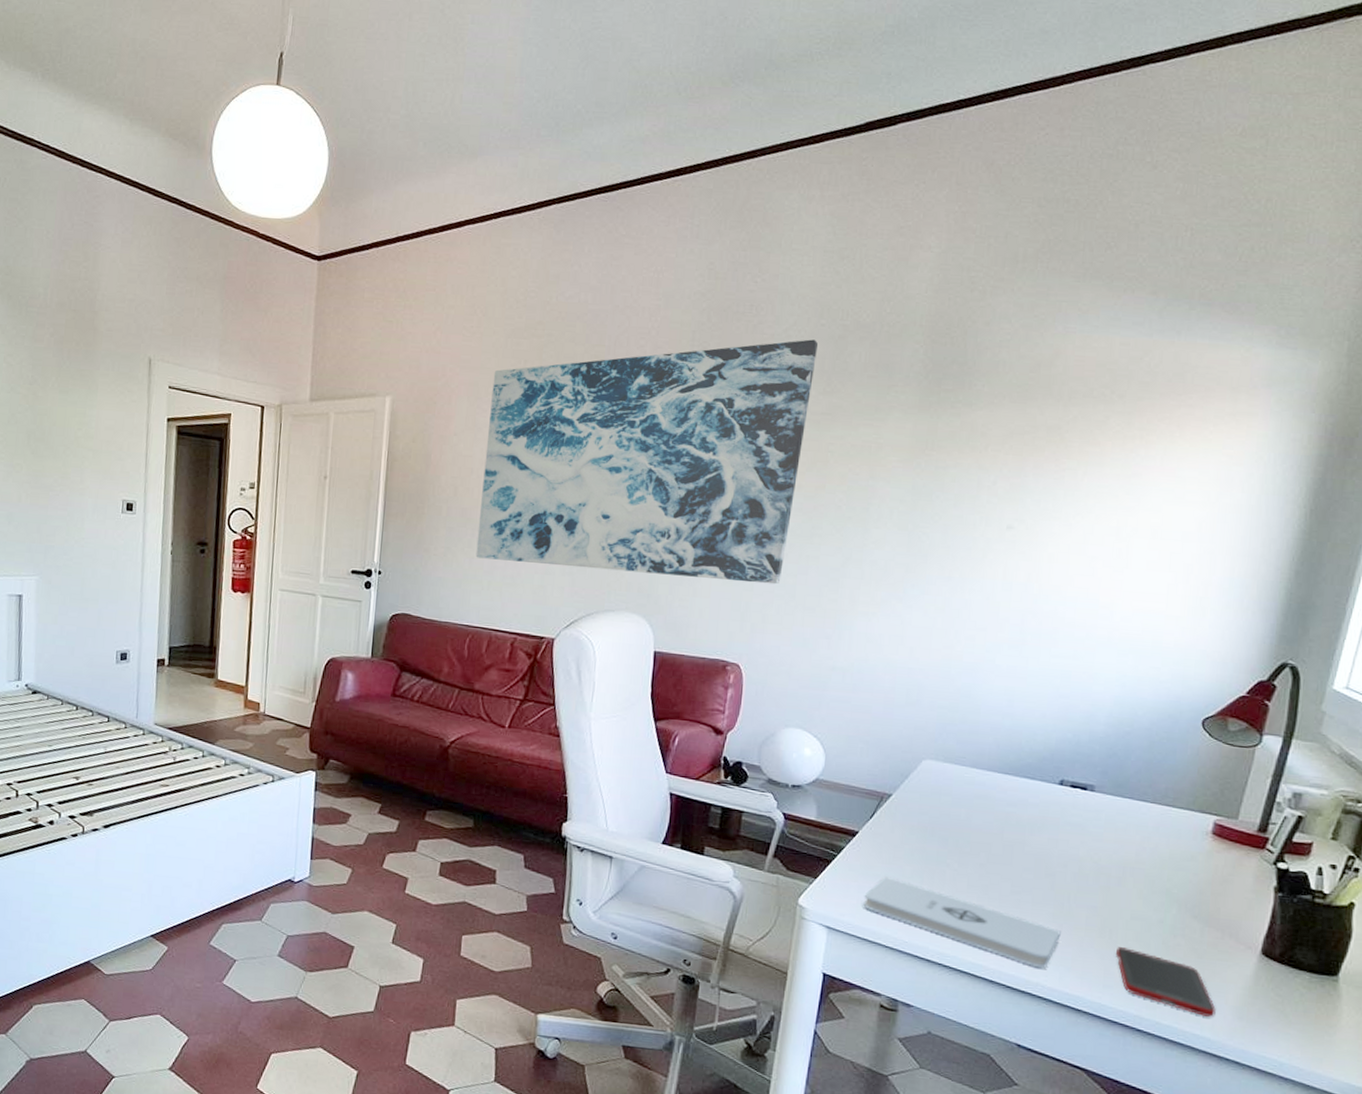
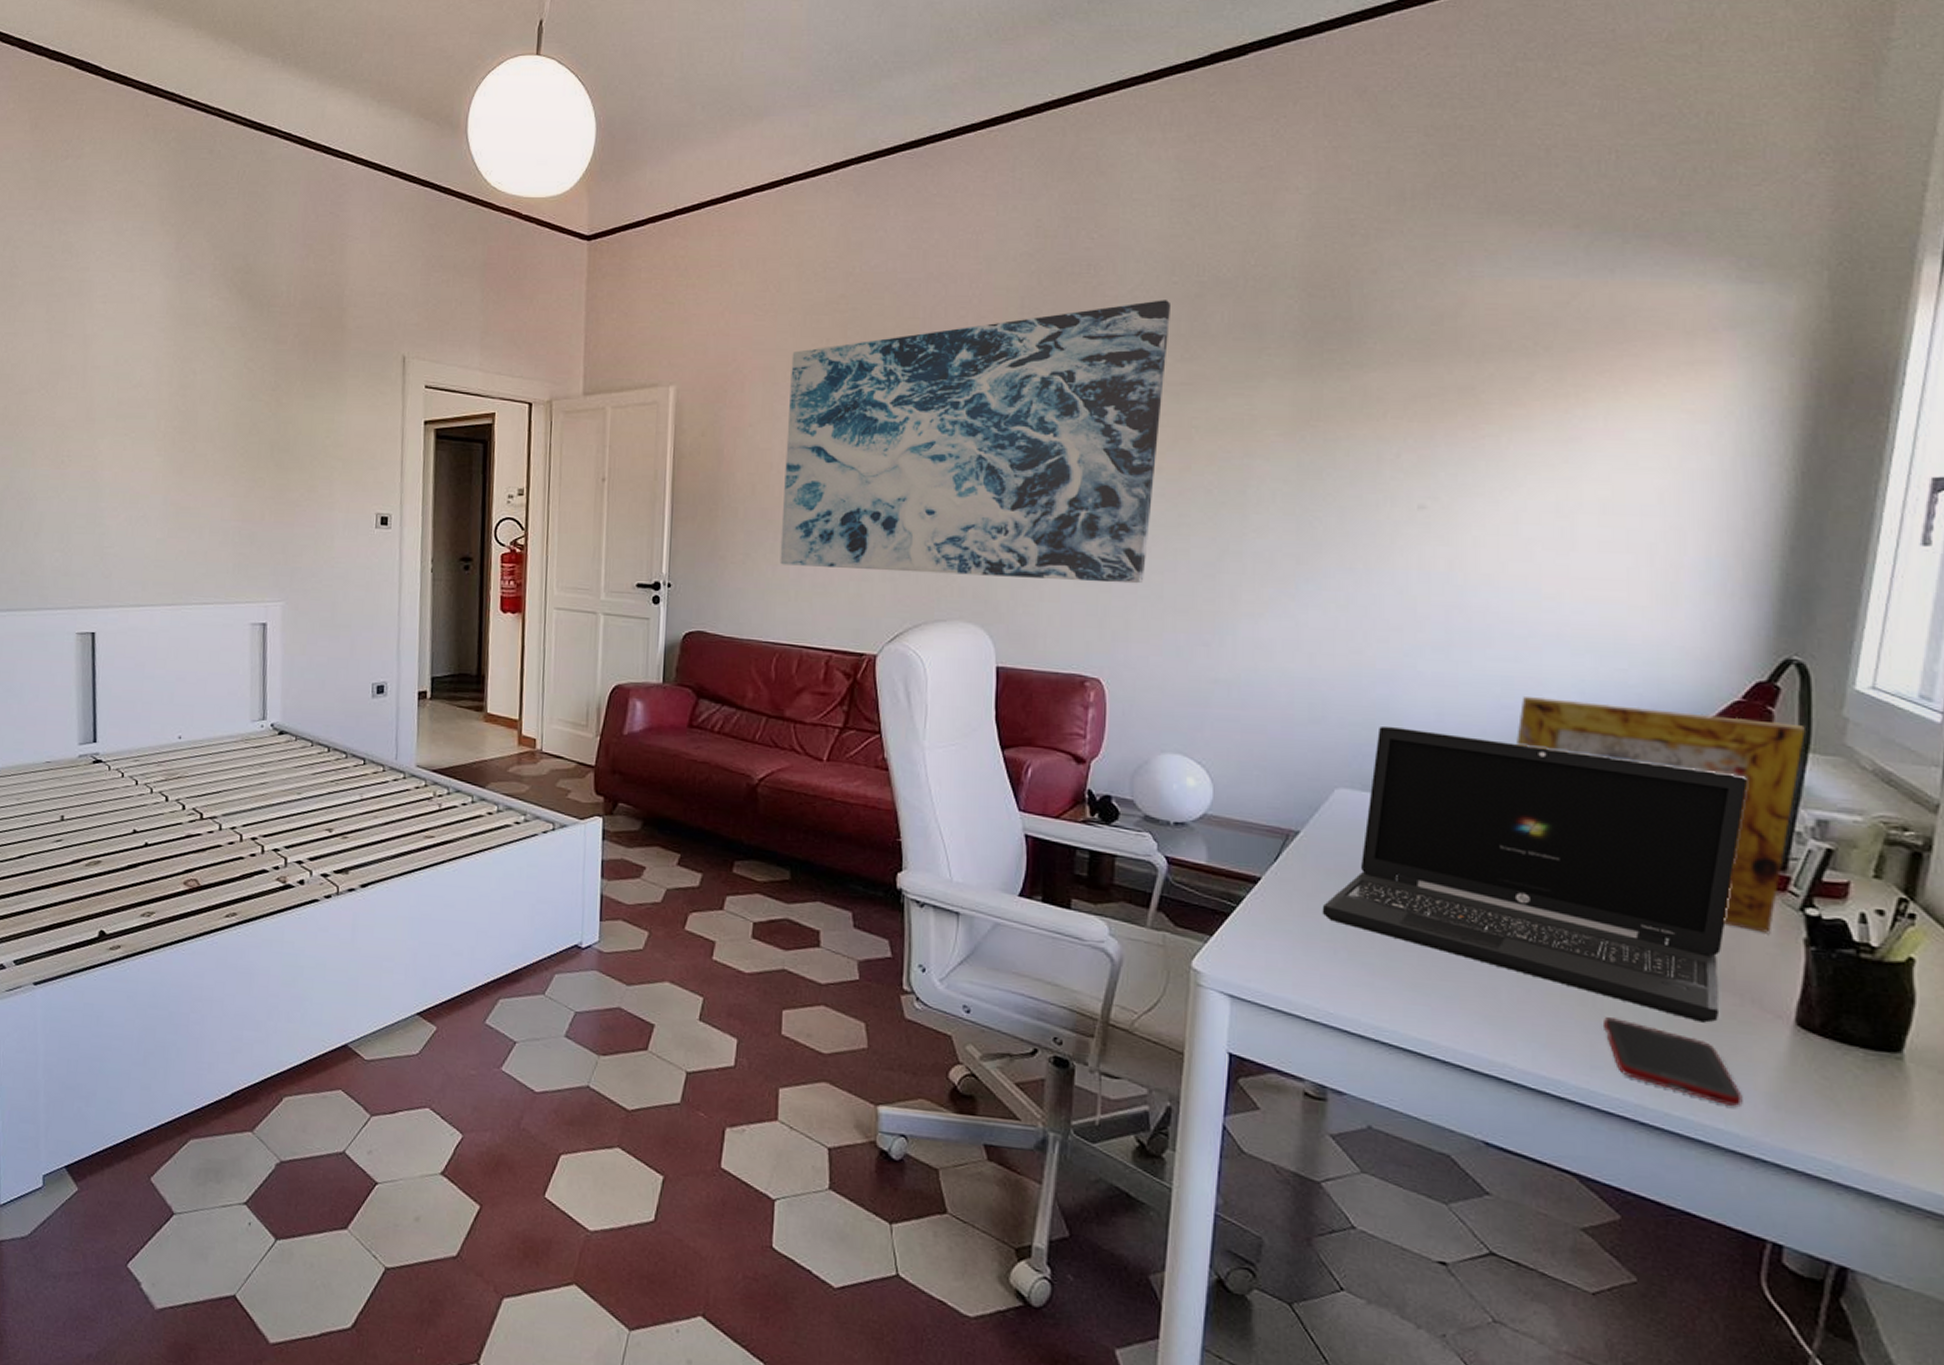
notepad: present [863,876,1061,969] -> none [1273,932,1529,1046]
laptop: none [905,709,1245,952] -> present [1322,725,1749,1023]
picture frame: none [1069,687,1292,882] -> present [1517,695,1805,933]

